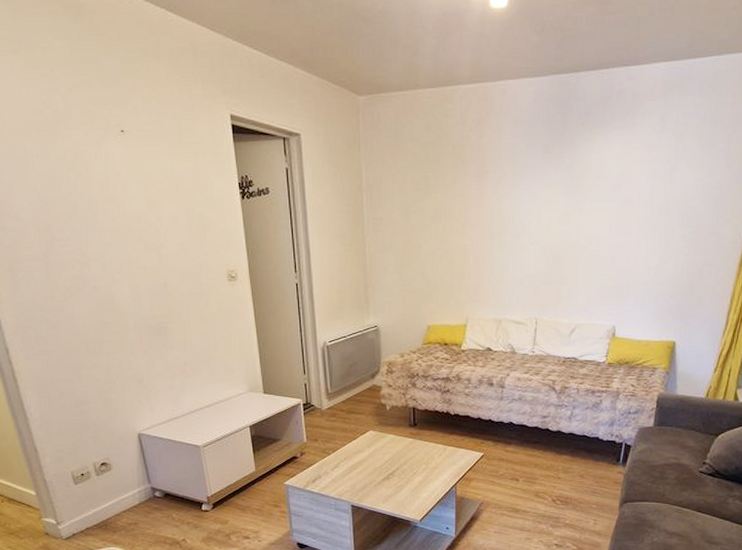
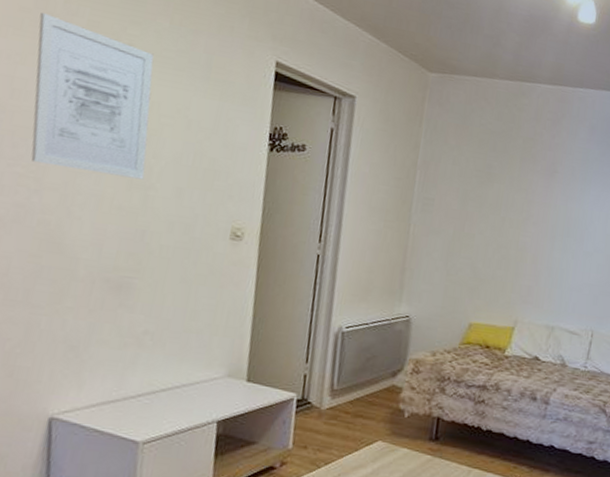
wall art: none [49,111,155,241] -> present [31,12,154,180]

